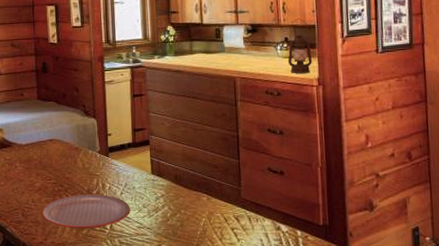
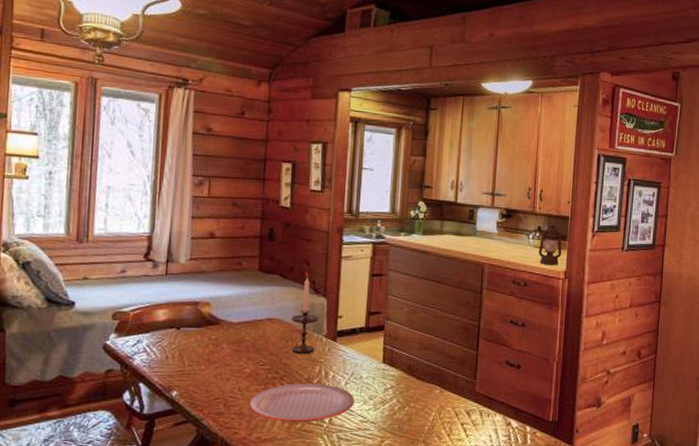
candlestick: none [69,97,91,169] -> present [291,271,318,354]

